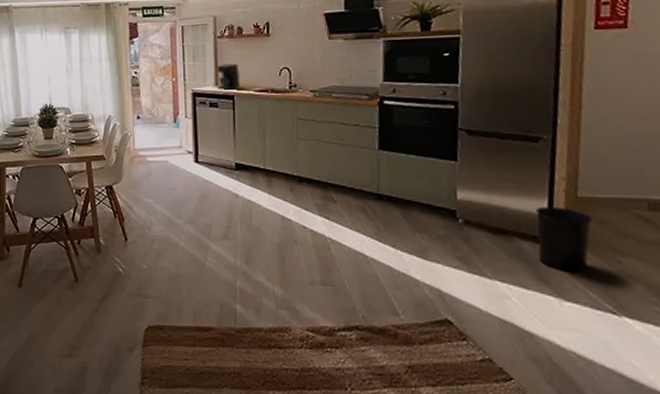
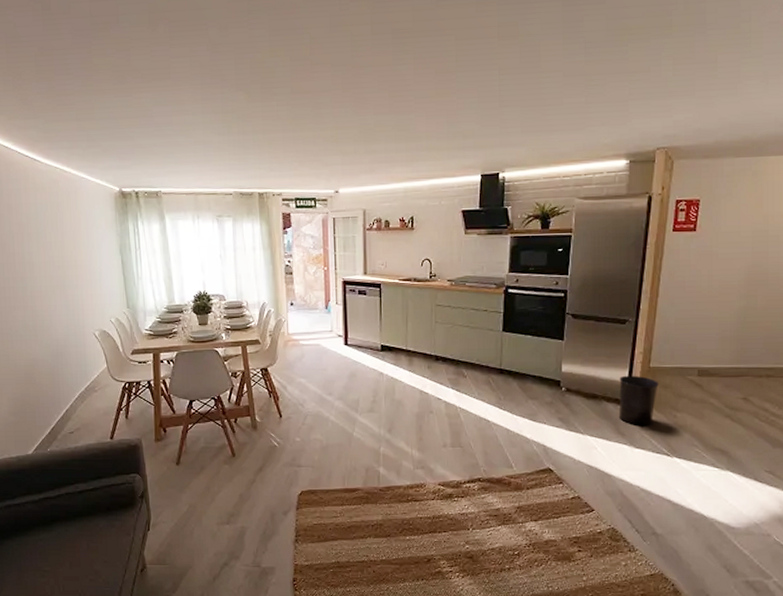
coffee maker: present [217,63,241,90] -> none [365,254,387,279]

